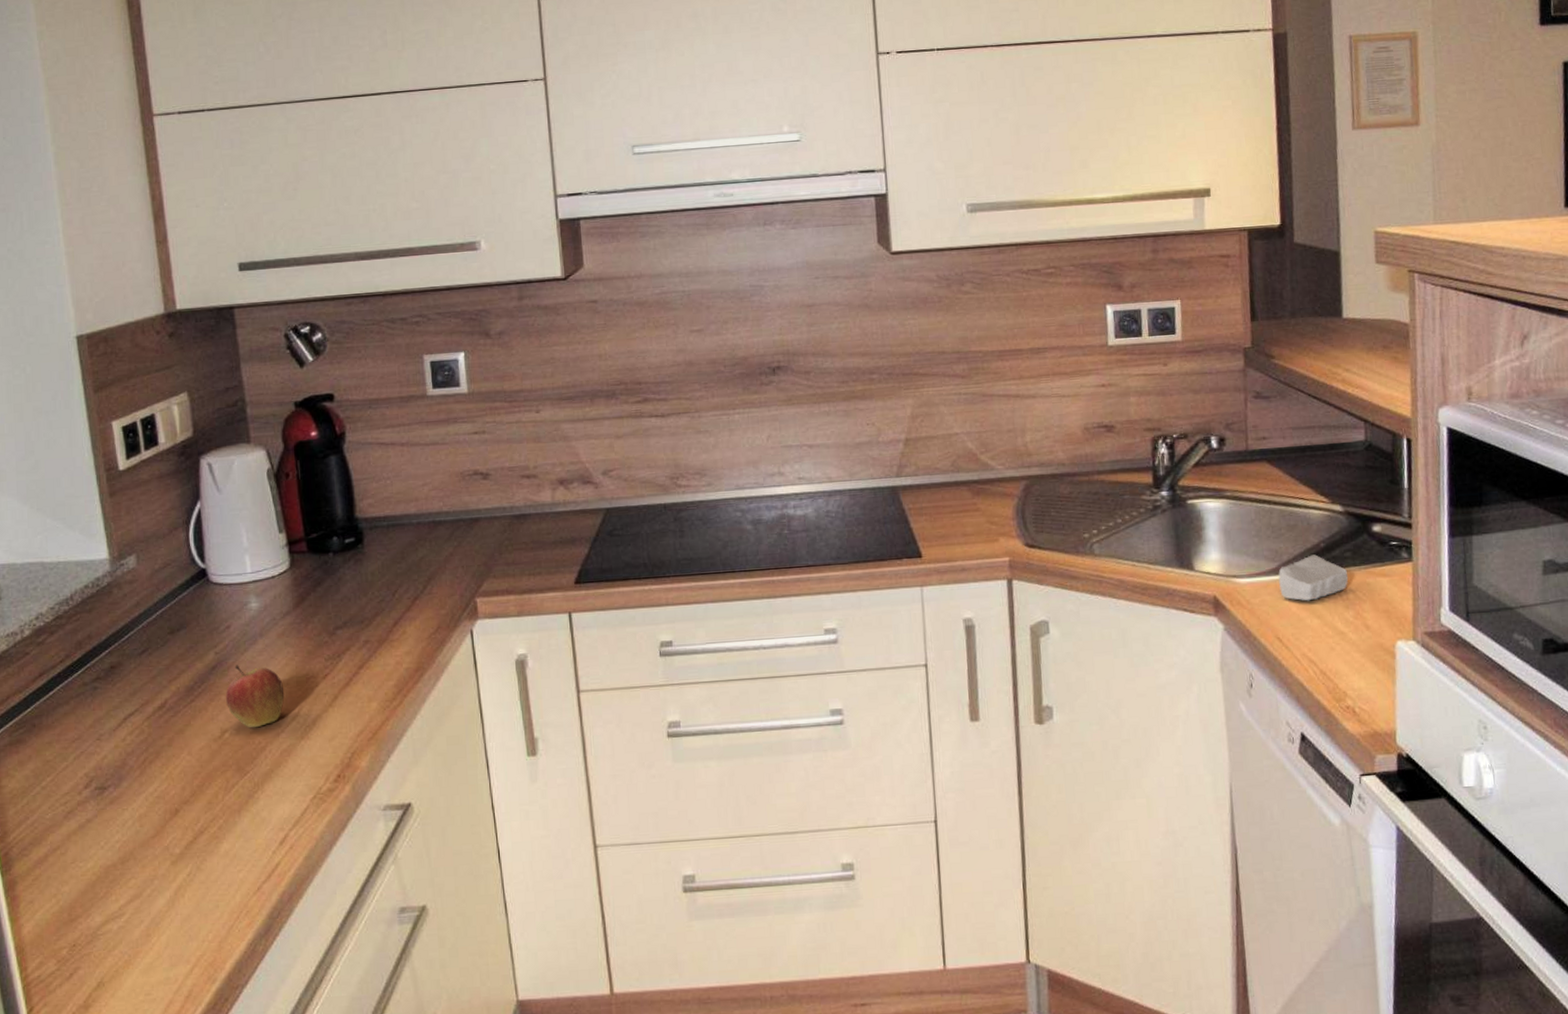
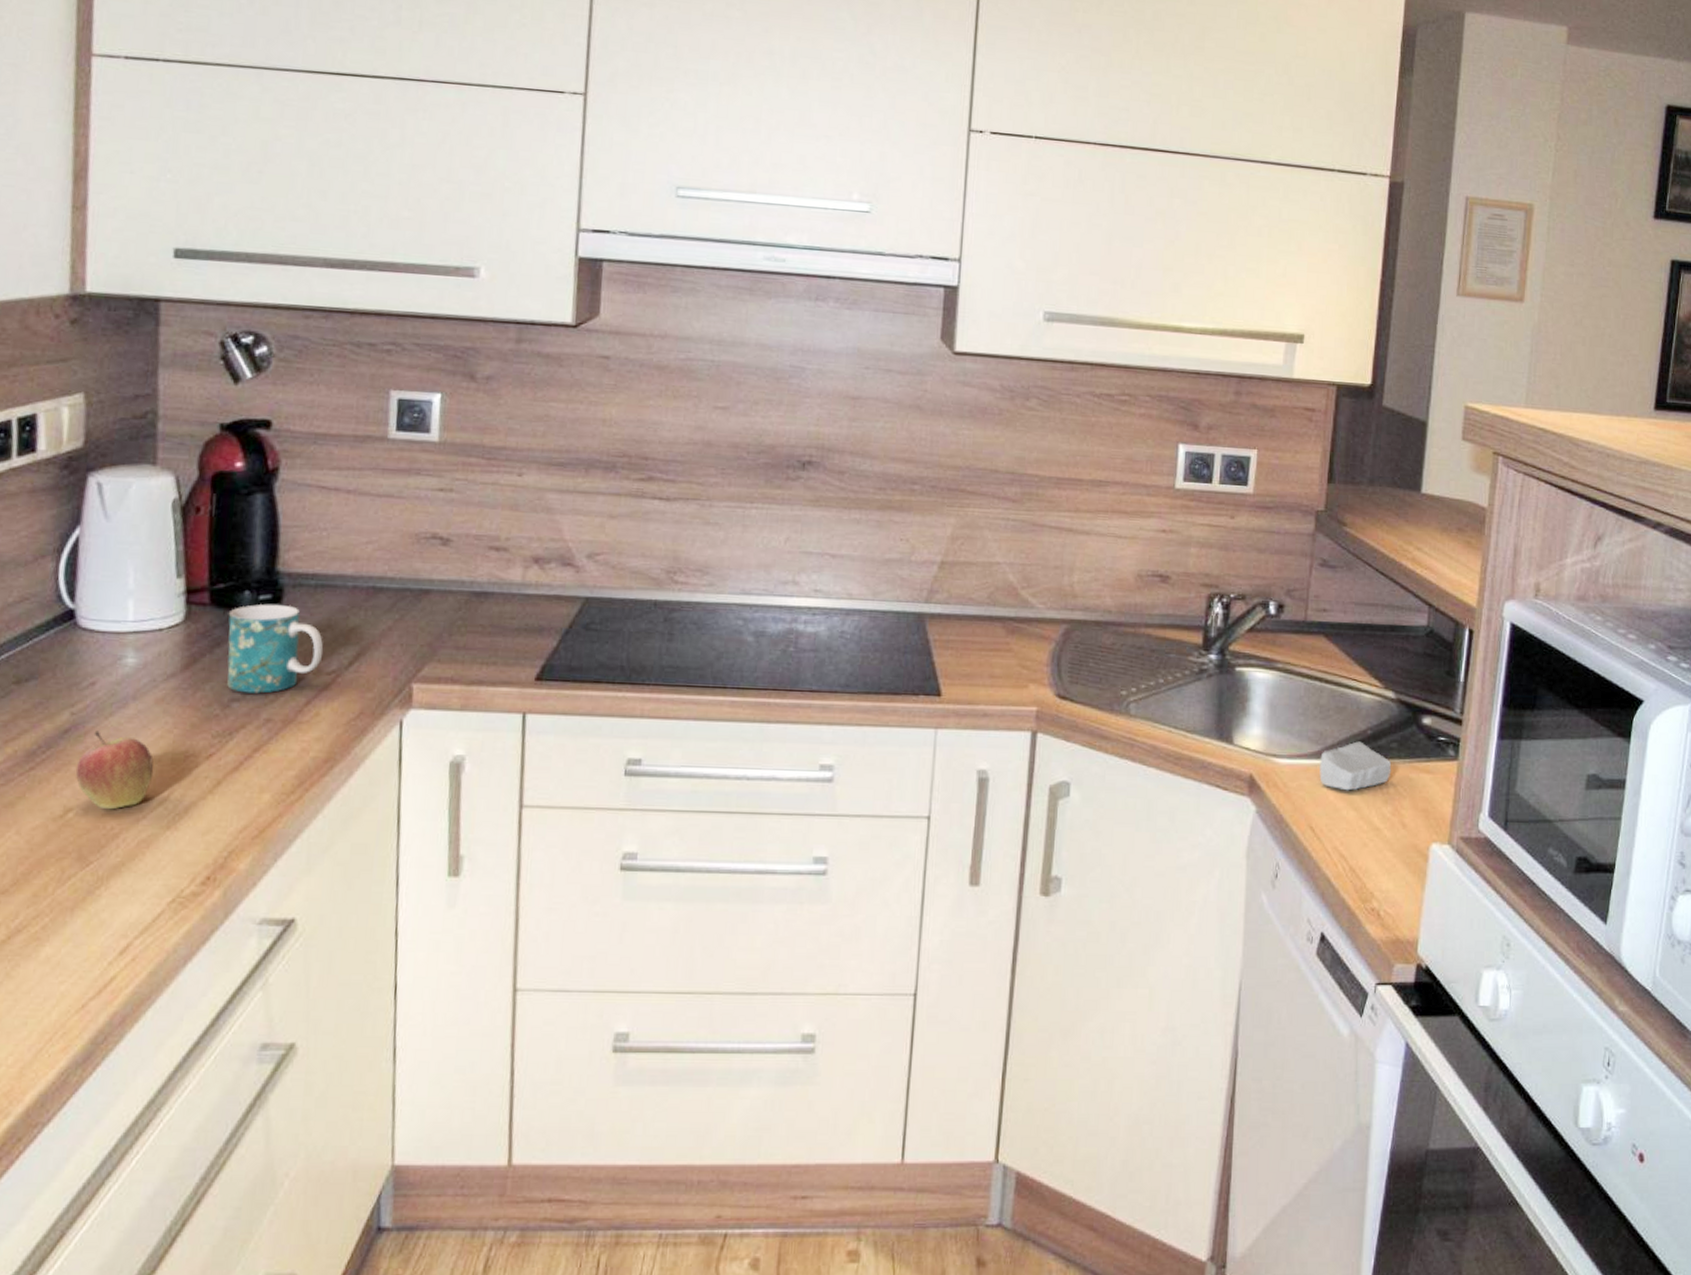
mug: none [324,545,402,621] -> present [227,603,324,694]

